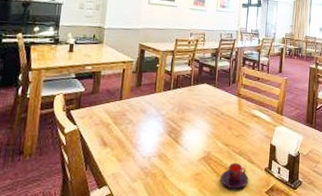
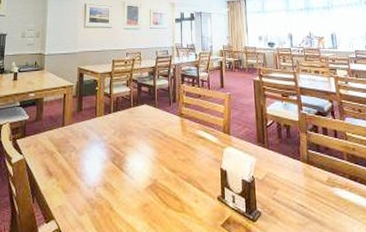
teacup: present [220,163,249,189] -> none [170,192,201,222]

